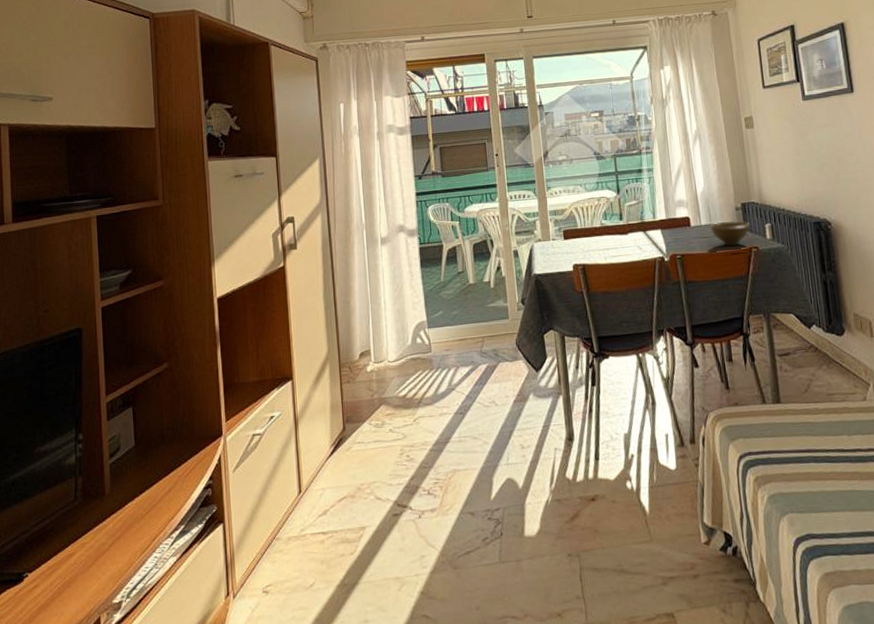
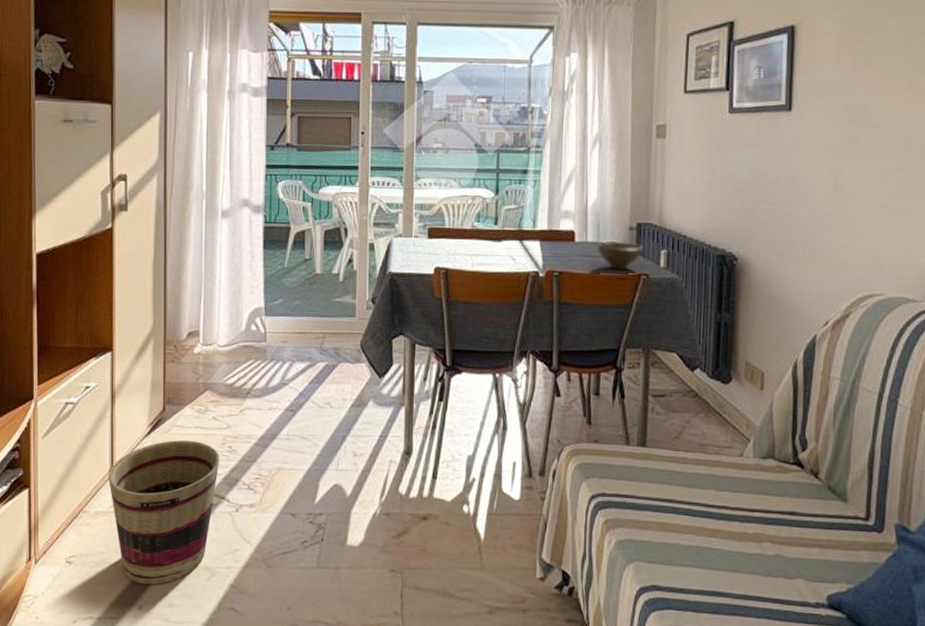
basket: none [297,455,400,604] -> present [108,440,220,585]

